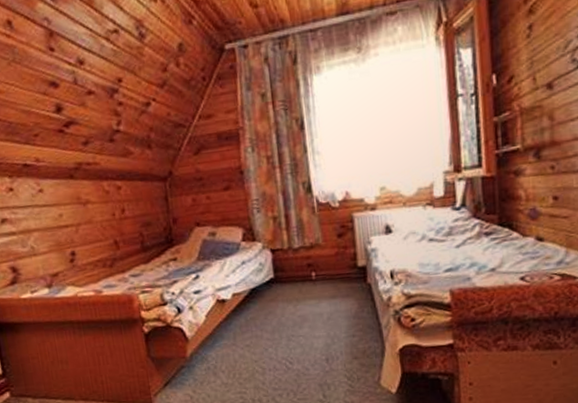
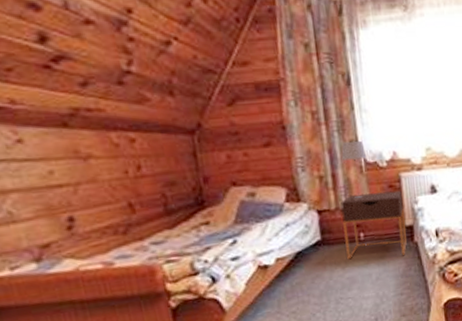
nightstand: none [293,230,359,298] -> present [340,190,407,260]
table lamp: none [294,182,319,239] -> present [341,140,367,199]

